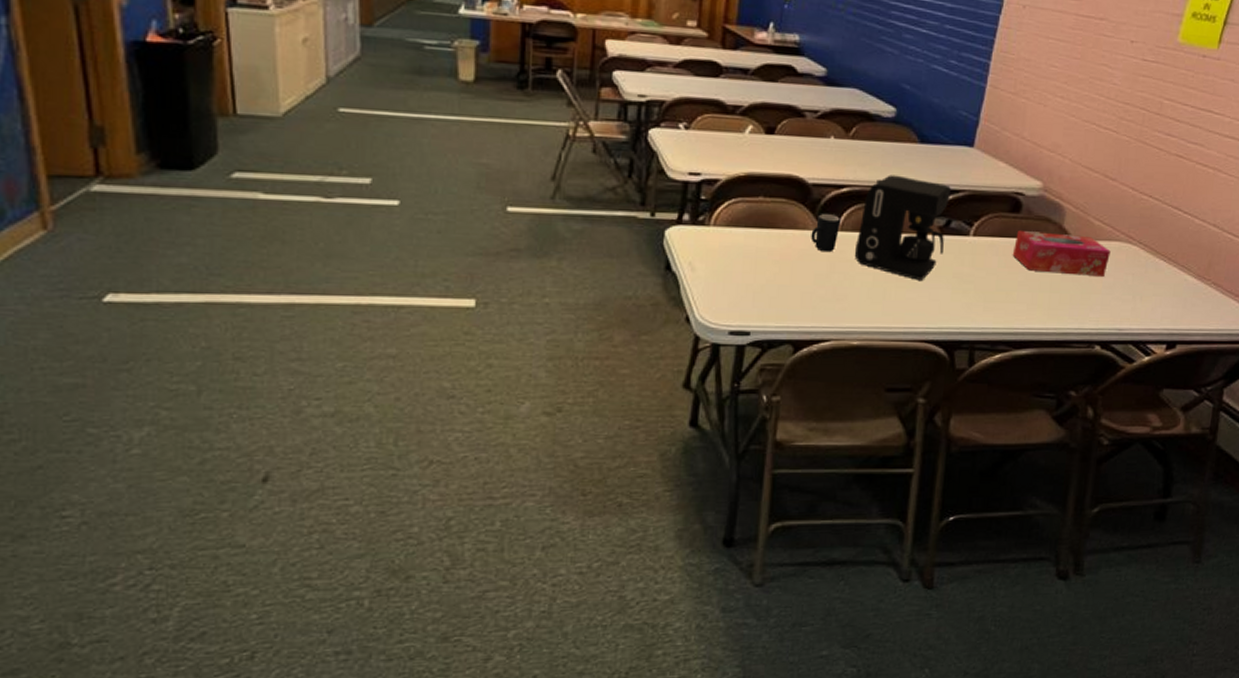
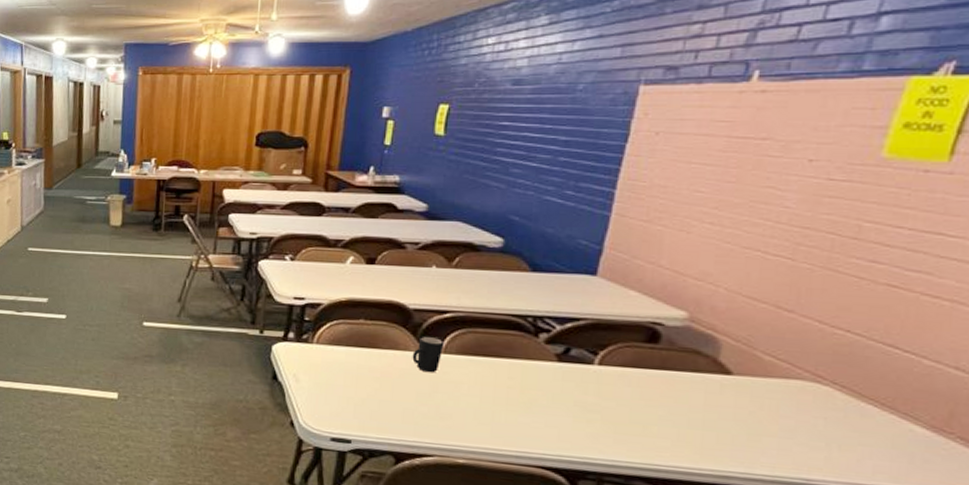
coffee maker: present [854,175,951,280] -> none [459,302,570,406]
tissue box: present [1012,231,1111,276] -> none [649,362,789,418]

